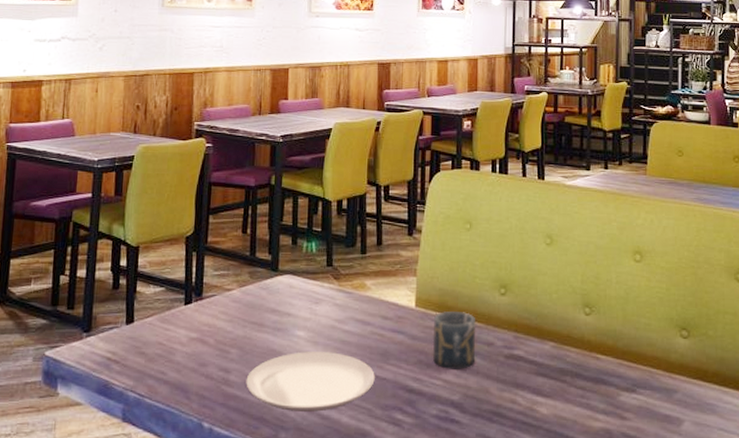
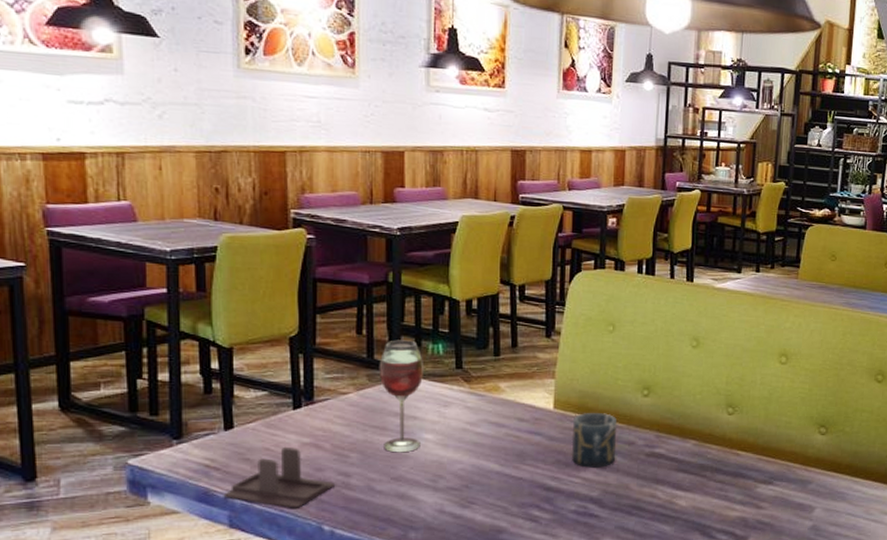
napkin holder: none [120,341,216,404] -> present [223,446,335,508]
plate: present [246,352,375,412] -> none [369,454,511,512]
wineglass: none [259,238,299,350] -> present [379,340,424,453]

